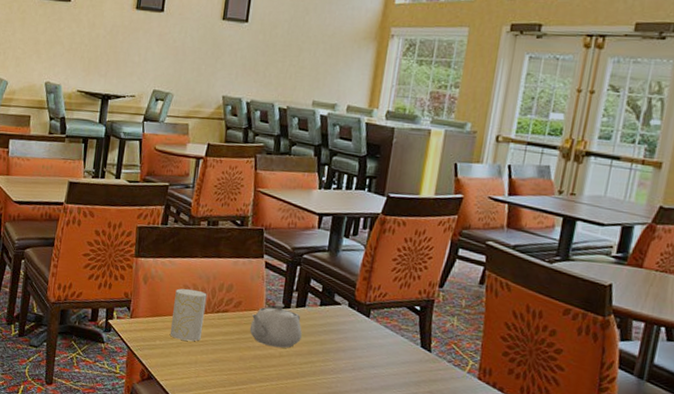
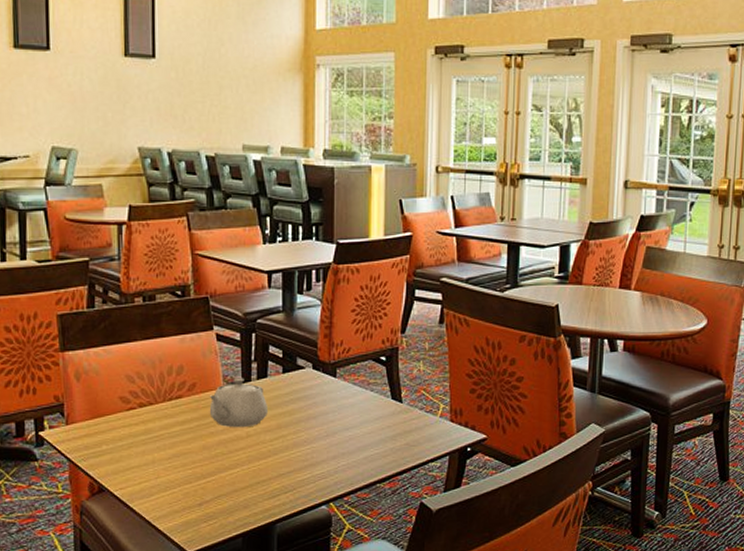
cup: present [169,288,207,342] -> none [117,378,156,439]

